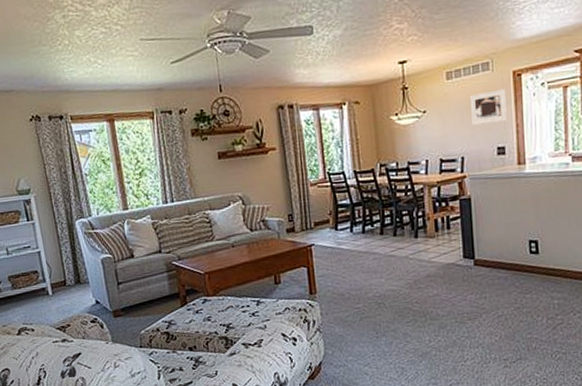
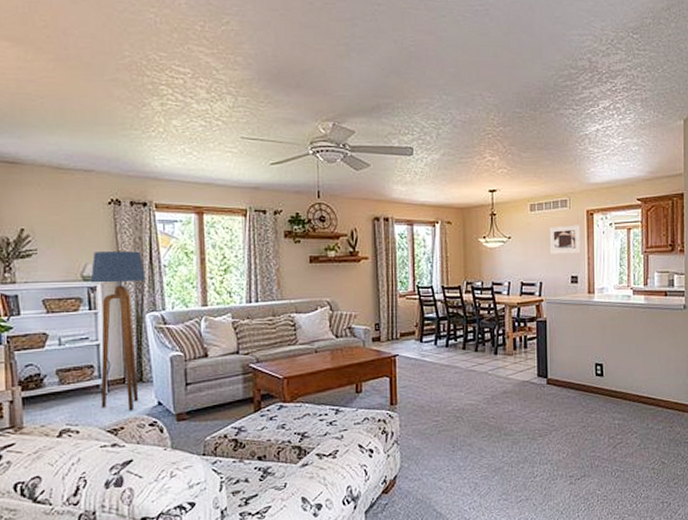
floor lamp: none [23,163,80,310] -> present [90,251,146,411]

